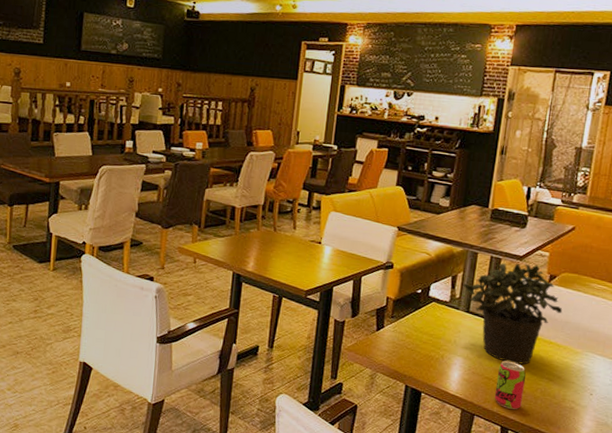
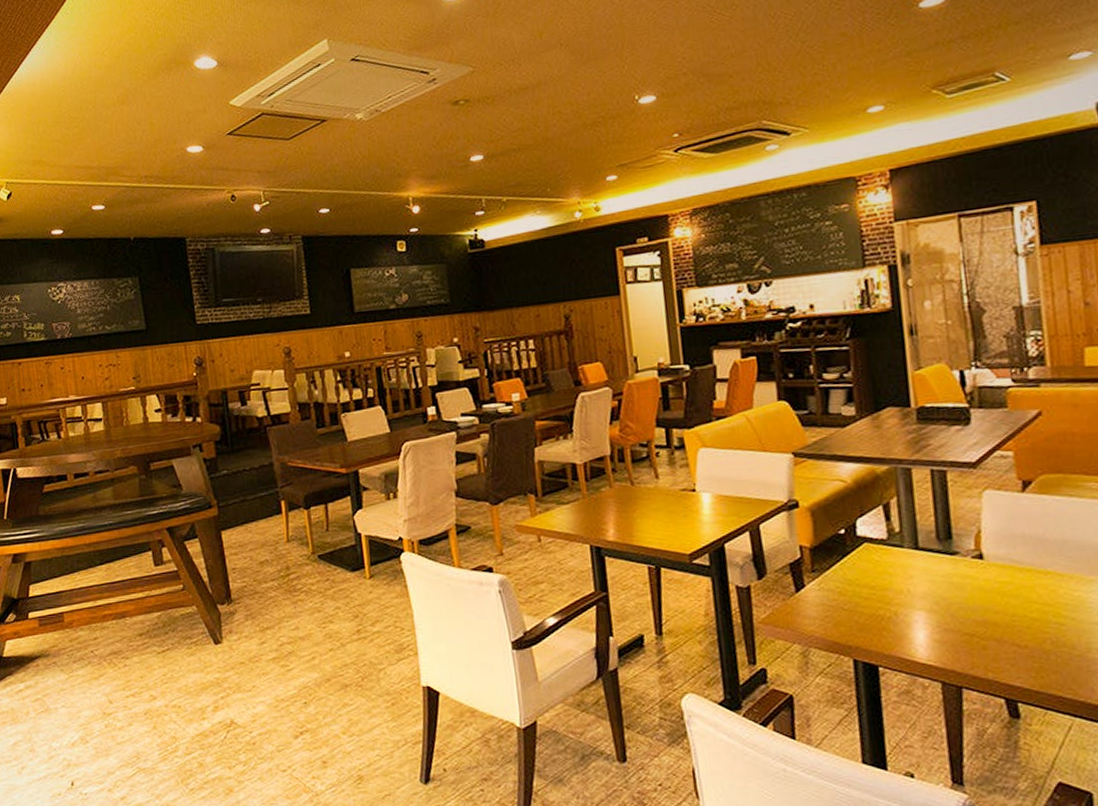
potted plant: present [463,263,563,365] -> none [901,470,1054,609]
beverage can: present [494,360,527,410] -> none [981,606,1028,674]

